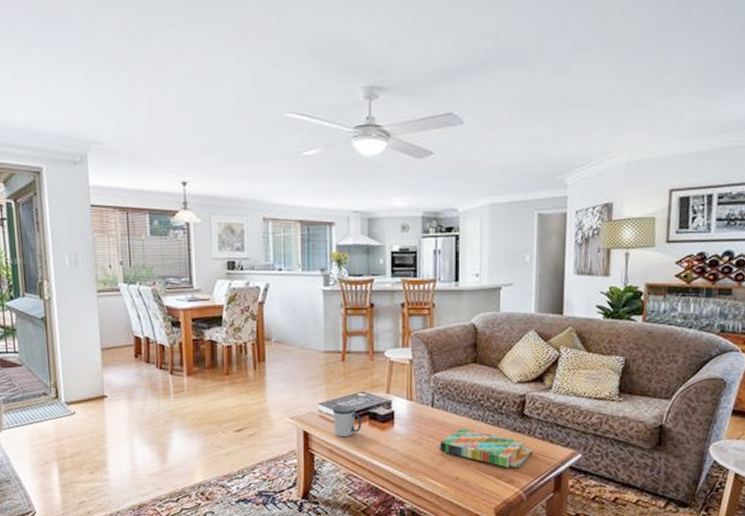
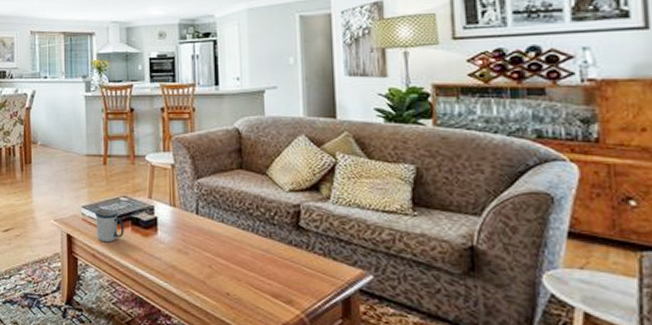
board game: present [437,428,534,469] -> none [204,238,314,288]

